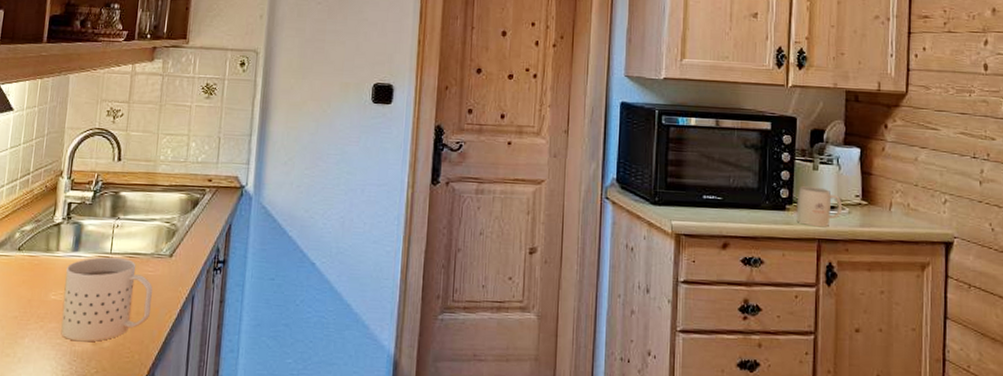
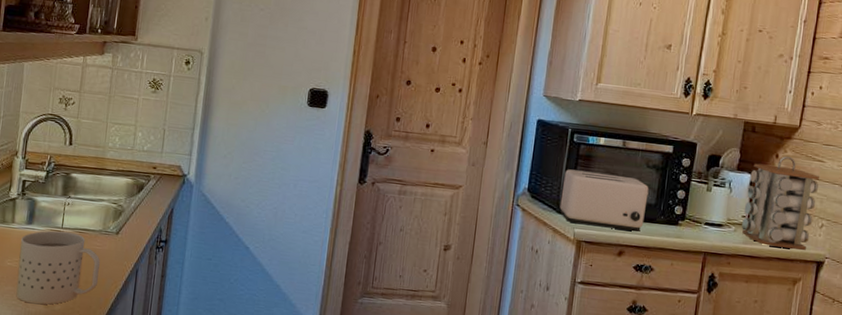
toaster: none [653,155,749,221] -> present [559,169,649,232]
mug: present [796,186,843,228] -> none [687,205,730,243]
spice rack: none [856,125,935,231] -> present [742,156,819,251]

